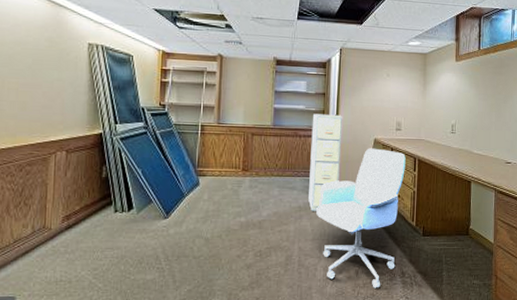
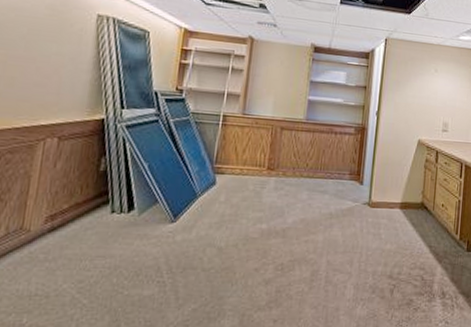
filing cabinet: present [308,113,343,211] -> none [341,108,385,219]
office chair: present [316,148,406,288] -> none [349,150,452,311]

